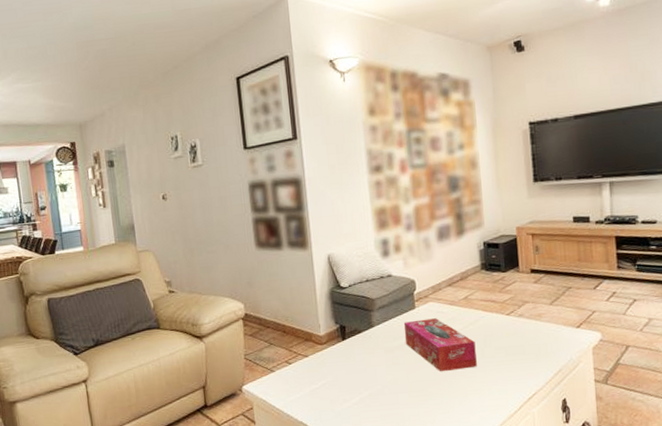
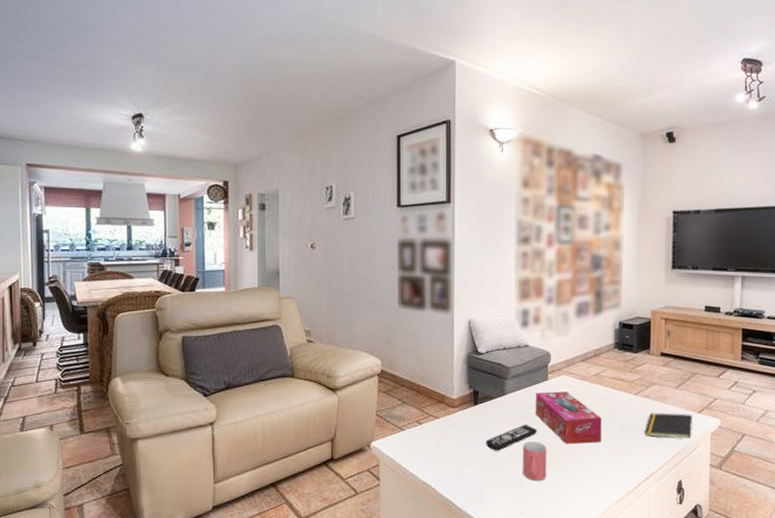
remote control: none [357,355,409,385] -> present [485,425,537,451]
mug: none [395,370,424,412] -> present [522,440,547,482]
notepad: none [521,330,572,357] -> present [644,413,692,439]

